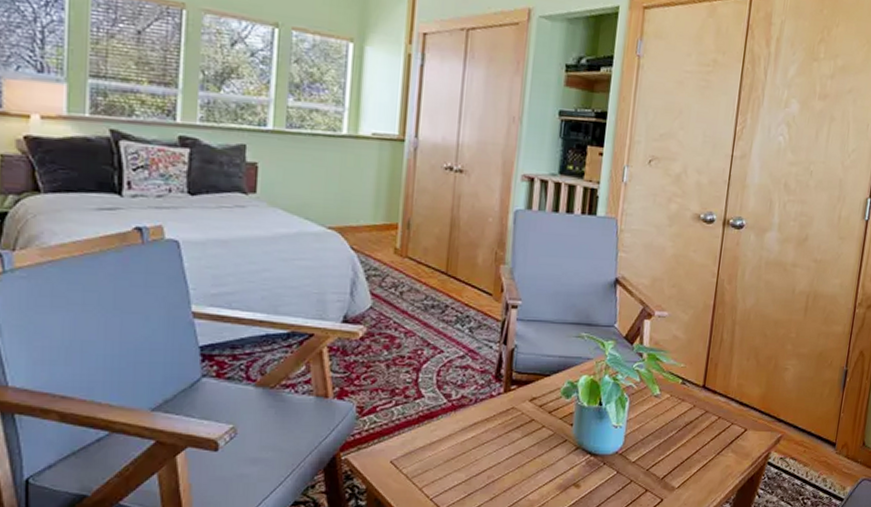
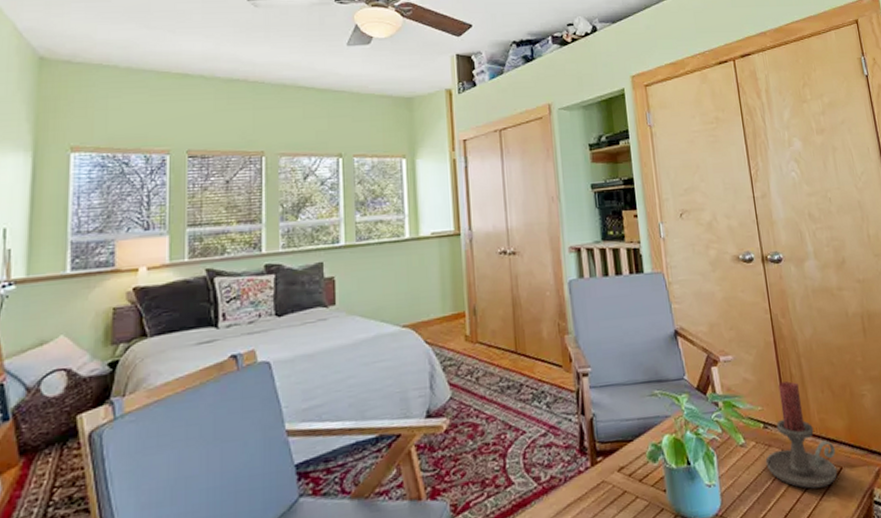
candle holder: none [675,345,745,443] -> present [765,381,837,489]

